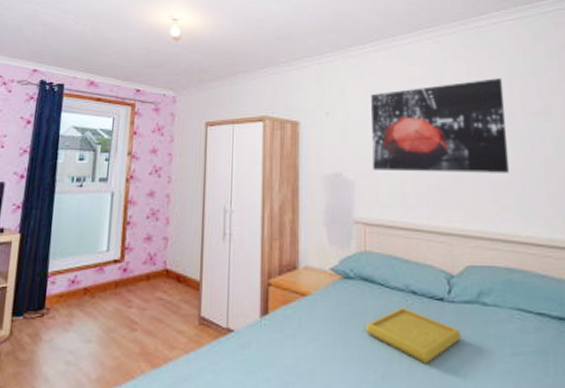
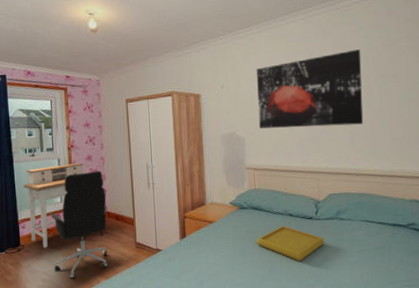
desk: none [60,199,143,315] -> present [23,163,84,248]
office chair: none [84,212,167,364] -> present [50,171,108,279]

